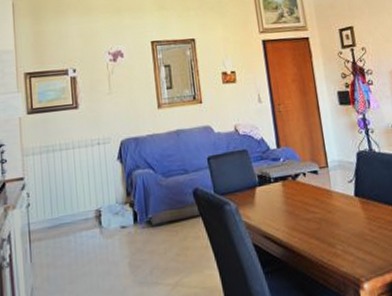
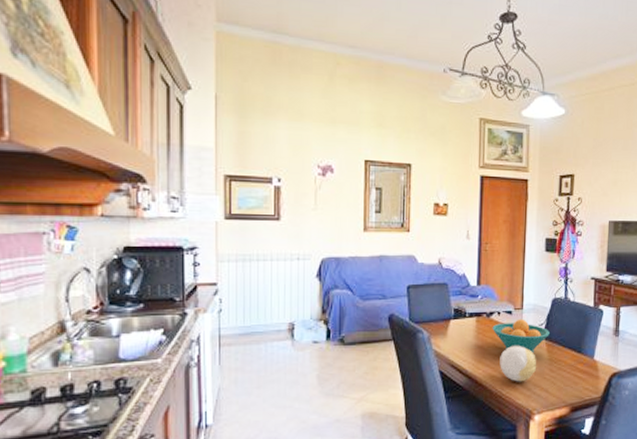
fruit bowl: none [300,177,361,214] -> present [492,319,550,353]
decorative ball: none [314,207,356,248] -> present [500,346,537,382]

